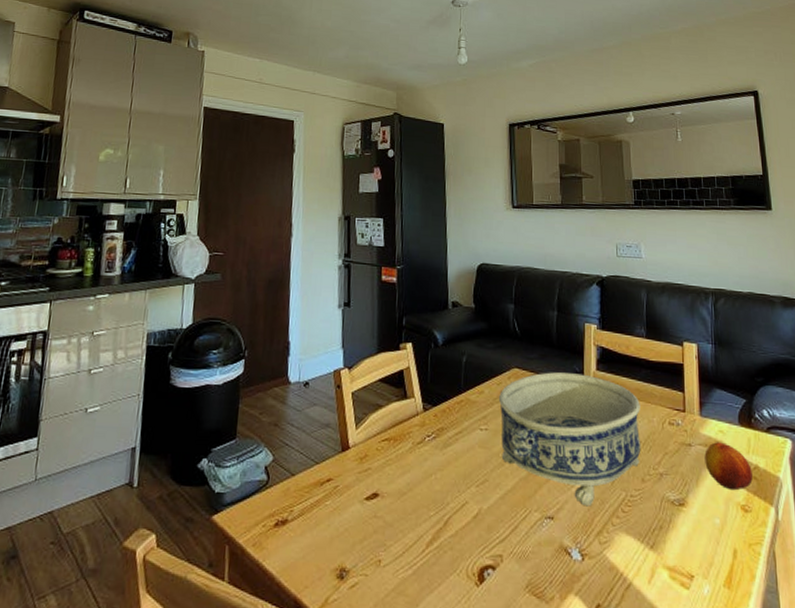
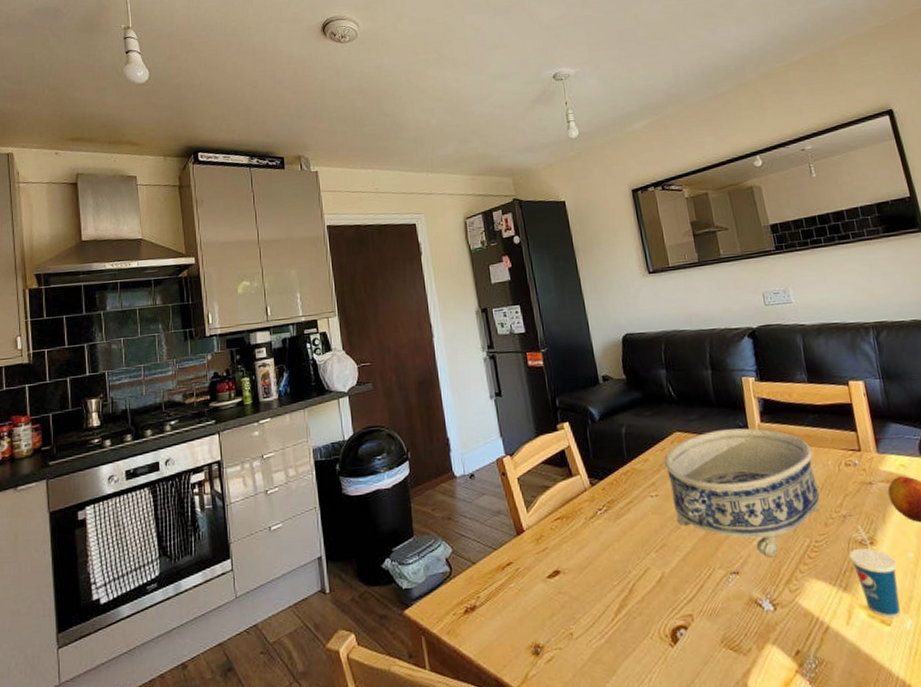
cup: none [661,485,704,582] -> present [849,525,901,618]

